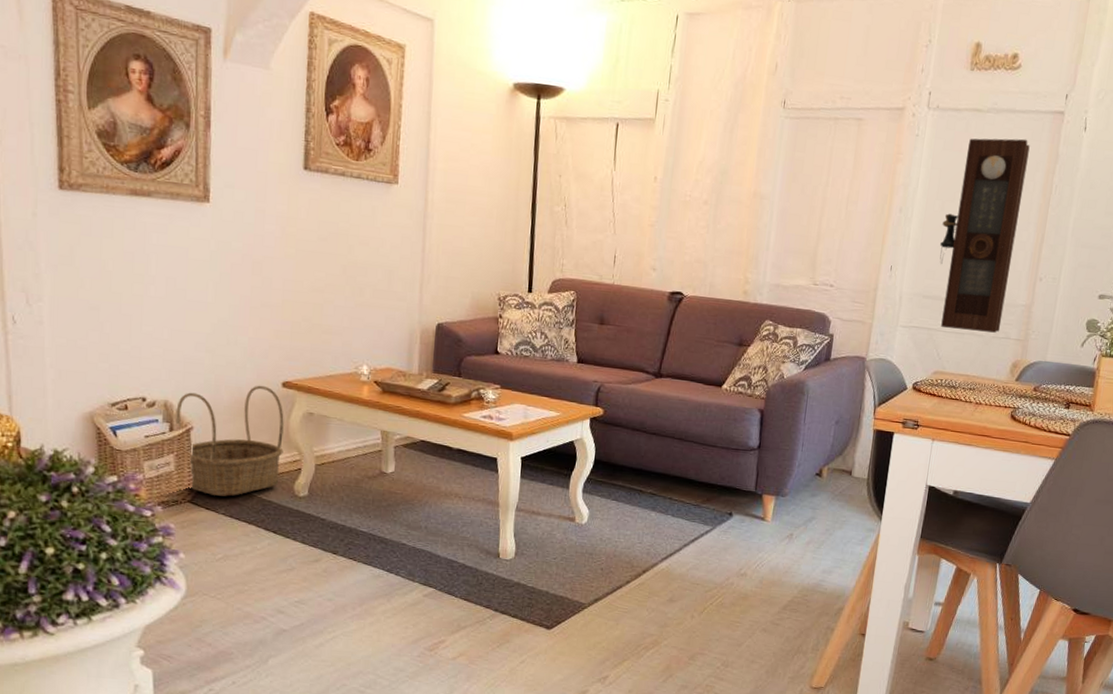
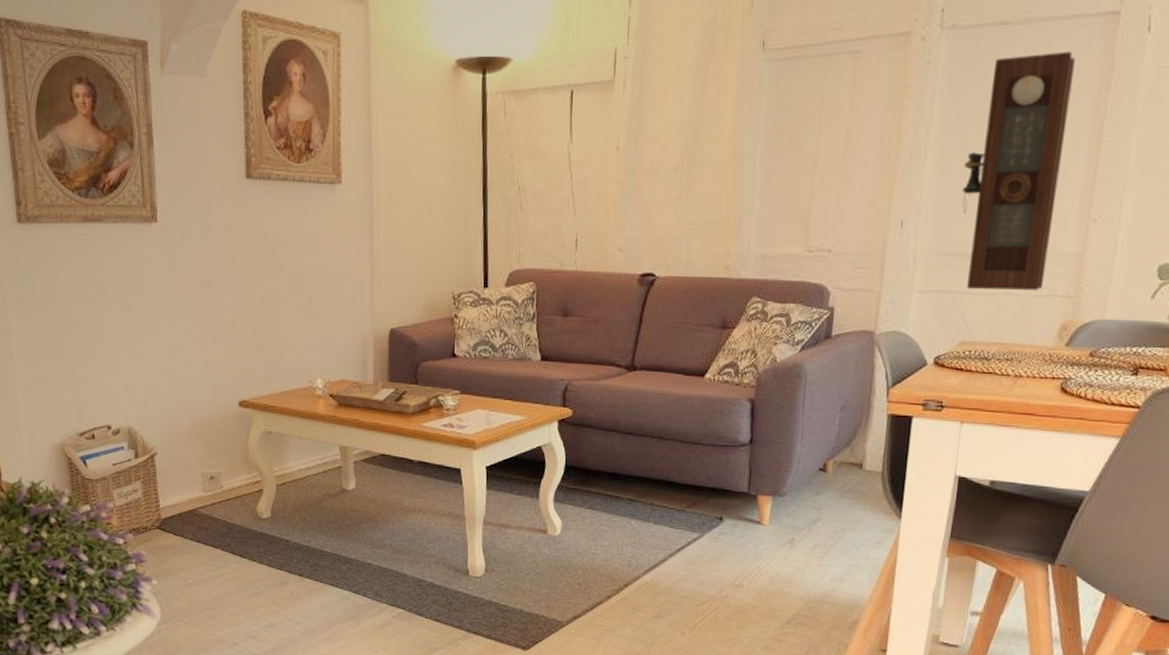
basket: present [175,385,284,497] -> none [140,406,244,521]

